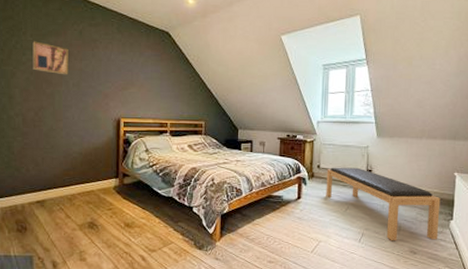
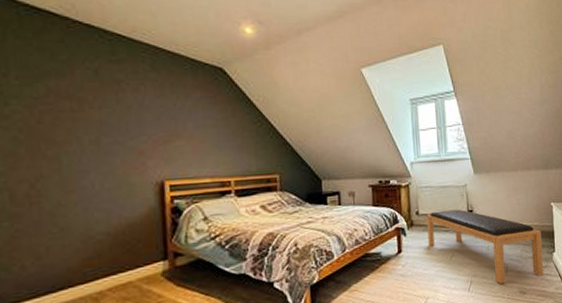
wall art: present [32,41,69,75] -> none [19,85,81,130]

